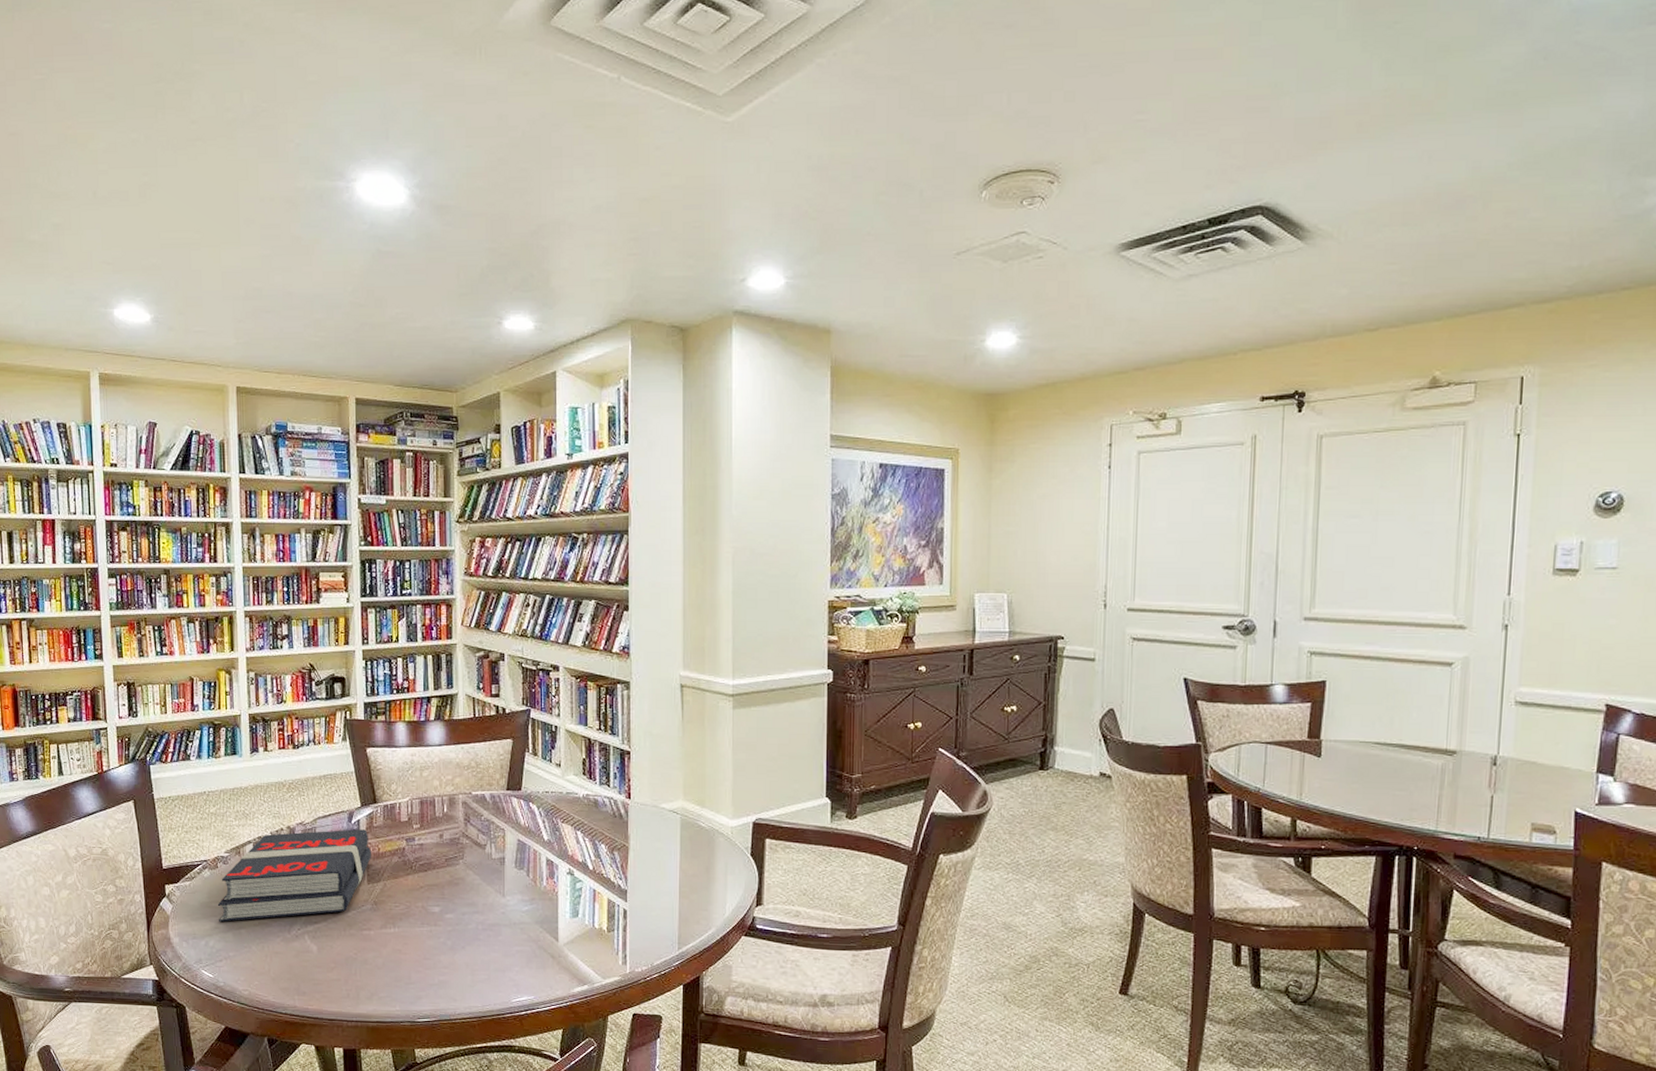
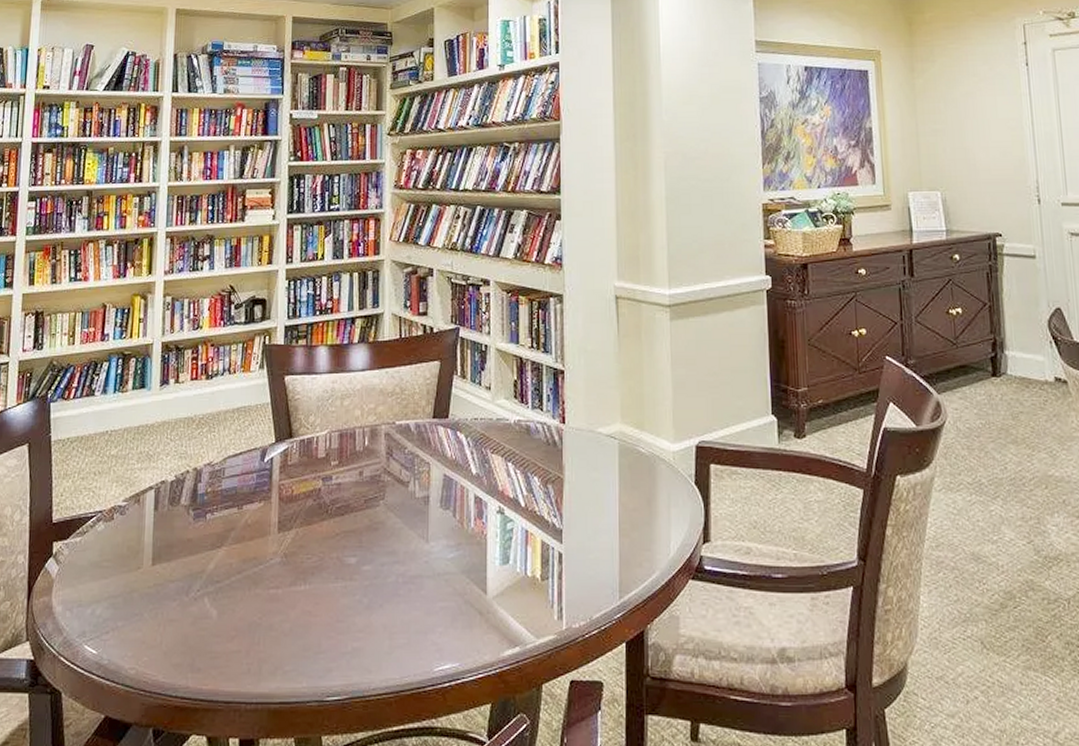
book: present [217,829,372,922] -> none [109,469,285,584]

